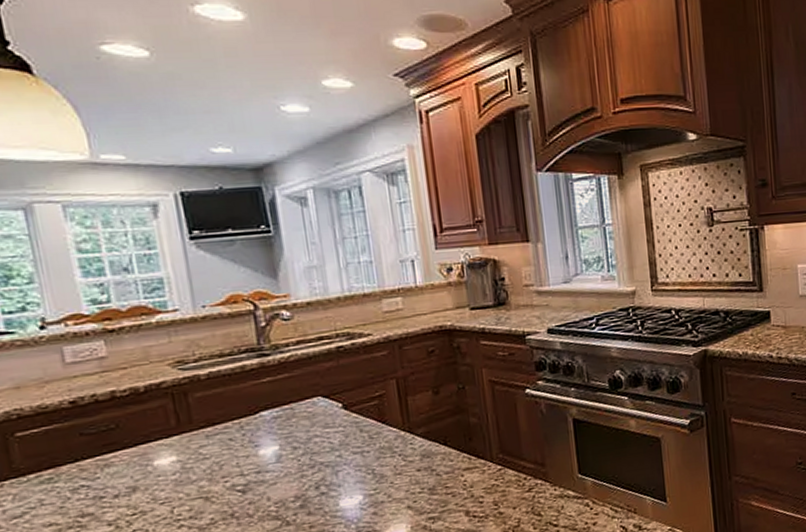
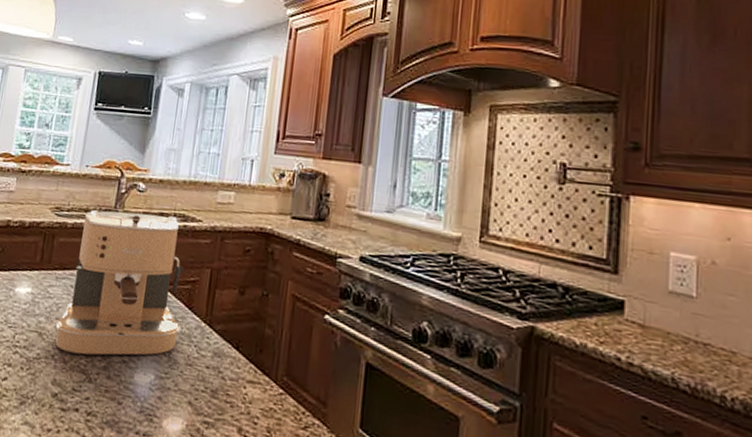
coffee maker: none [220,337,378,506] -> present [55,210,184,356]

